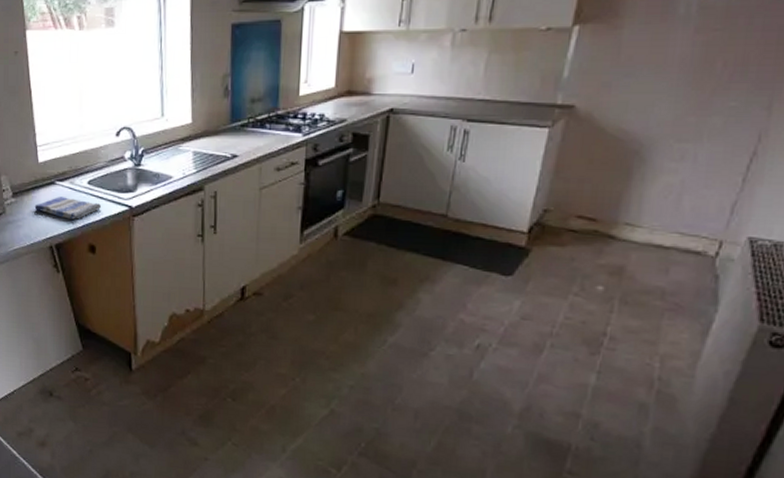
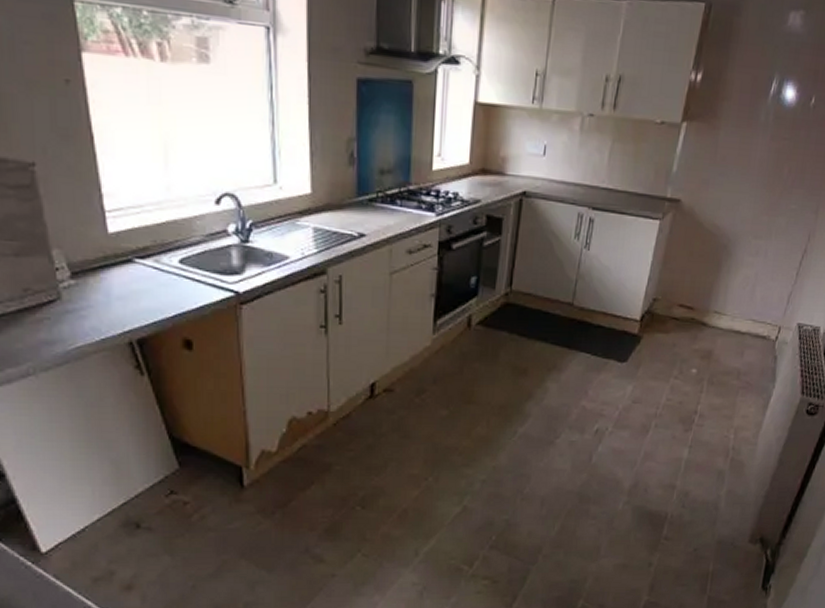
dish towel: present [34,197,102,220] -> none [104,278,199,308]

